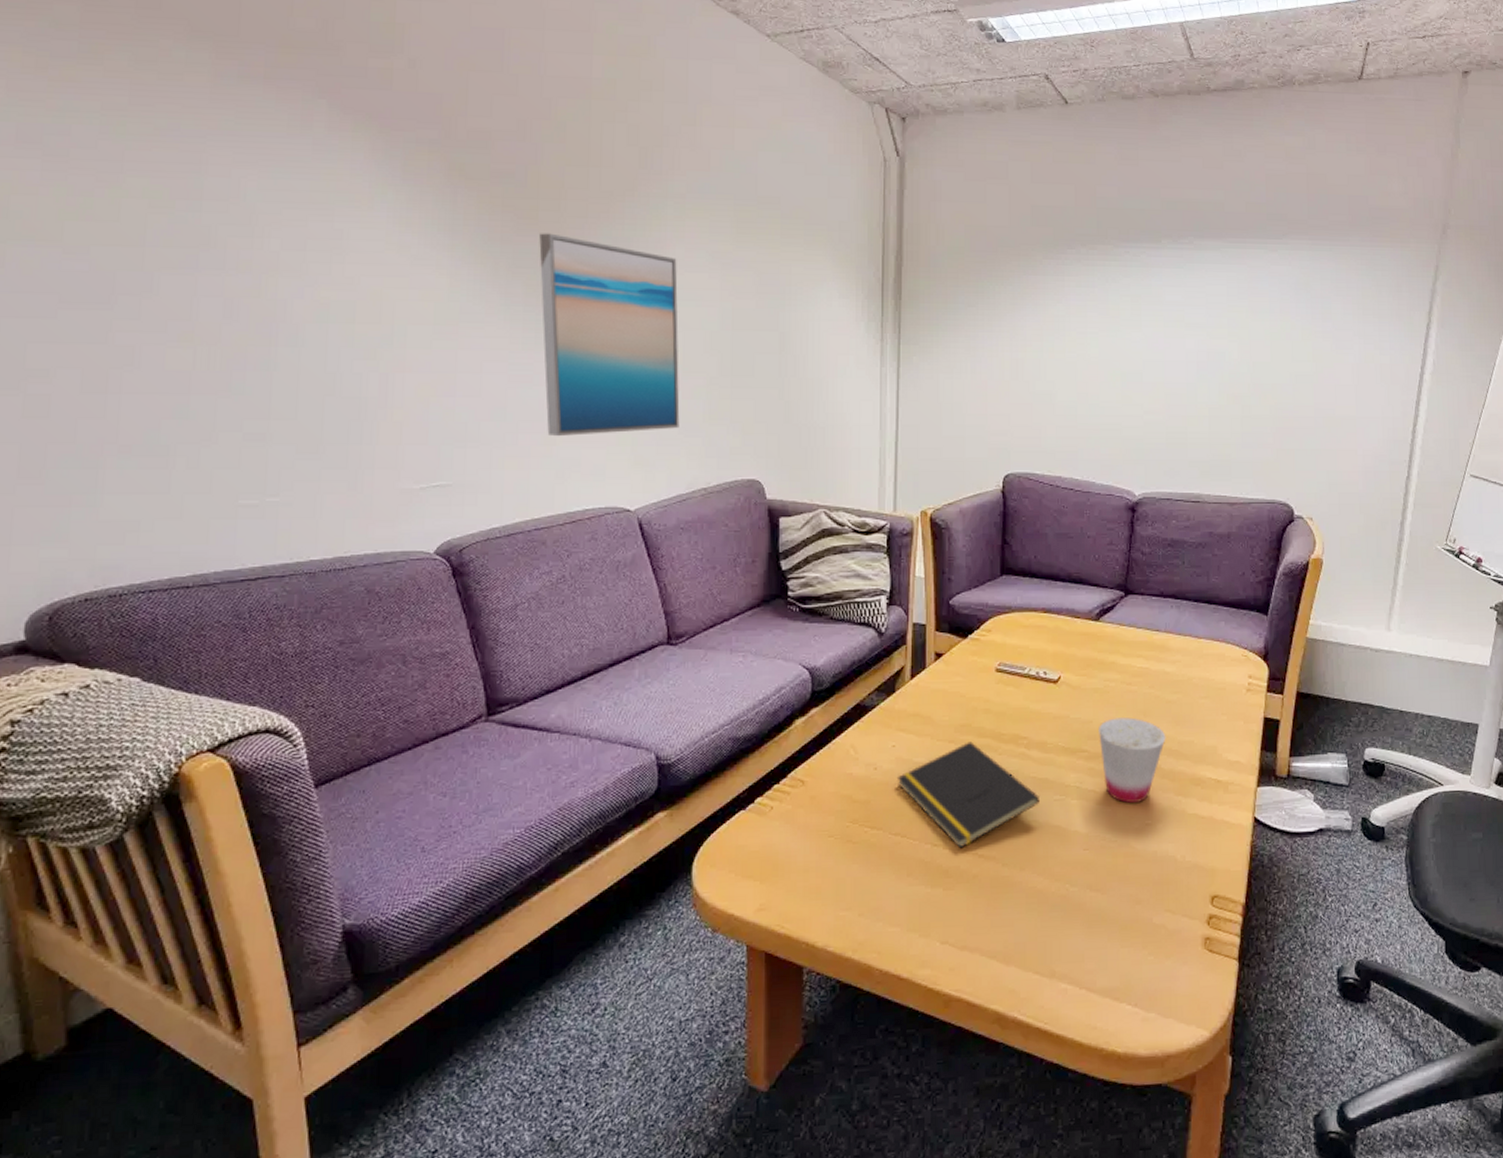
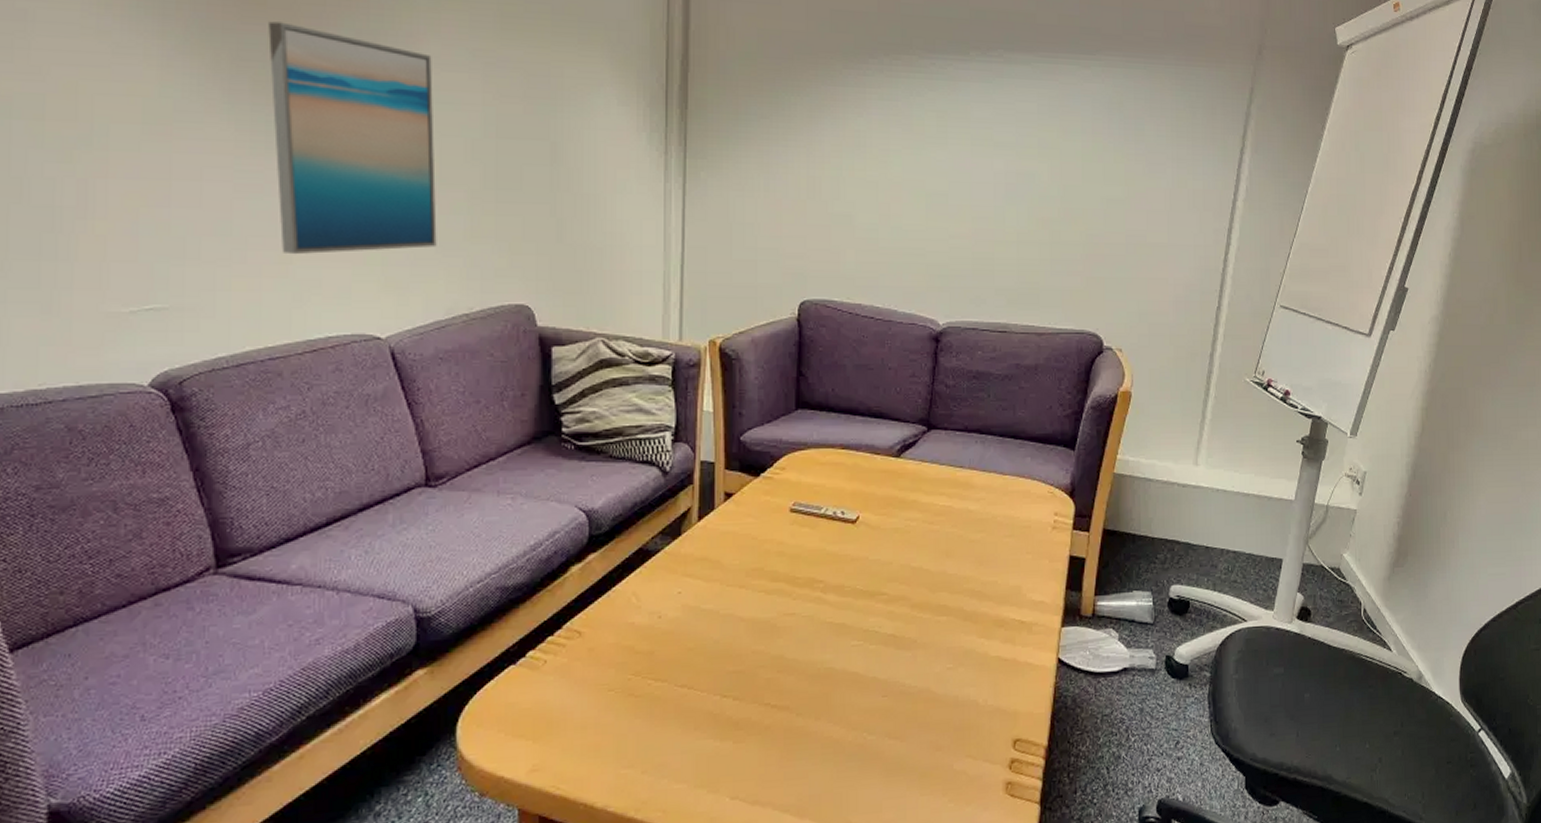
notepad: present [896,741,1041,849] -> none [682,586,837,699]
cup: present [1099,717,1166,803] -> none [899,558,969,647]

